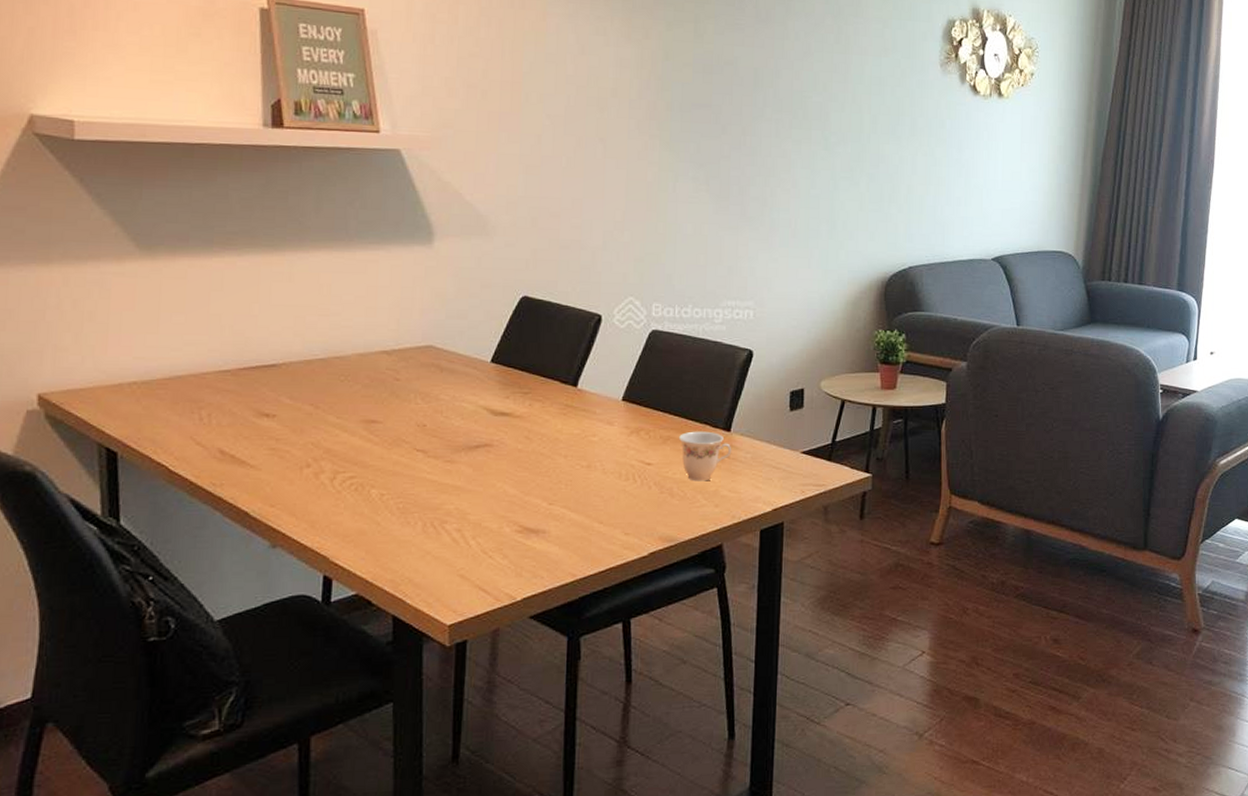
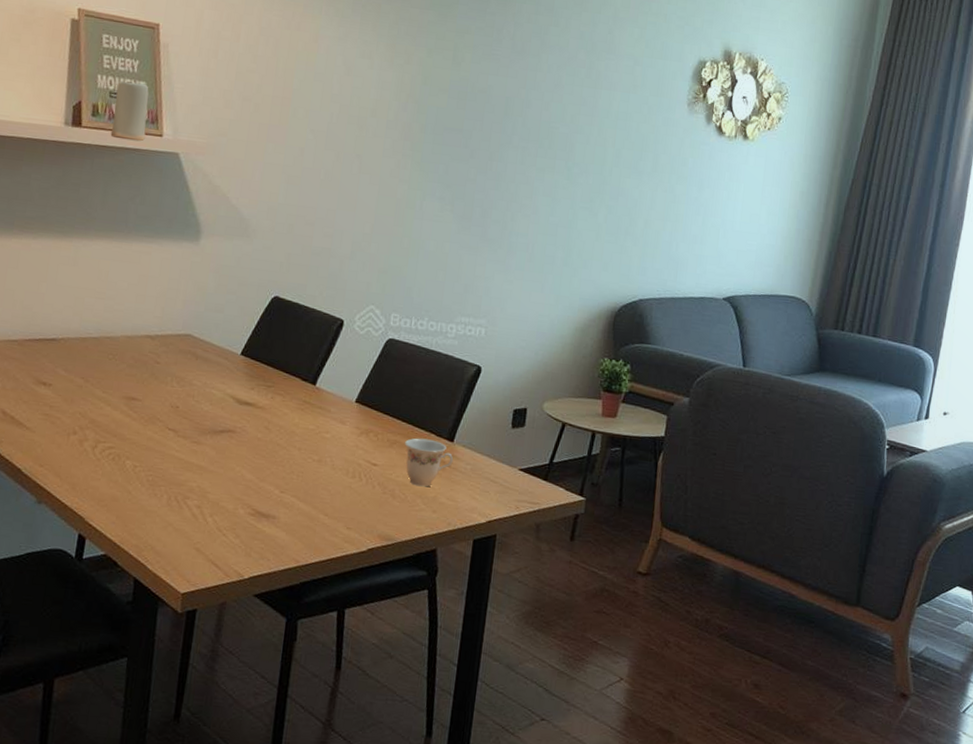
candle: none [318,74,360,140] -> present [110,81,149,142]

